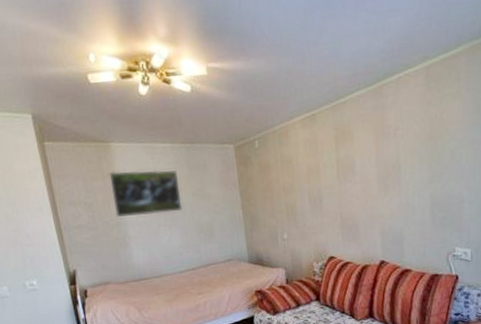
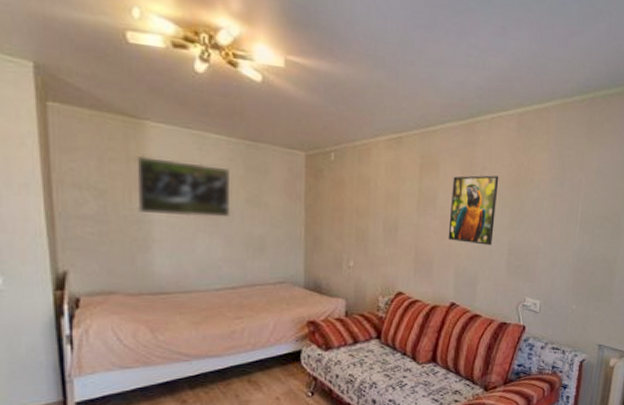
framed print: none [367,133,414,203] -> present [448,175,499,246]

